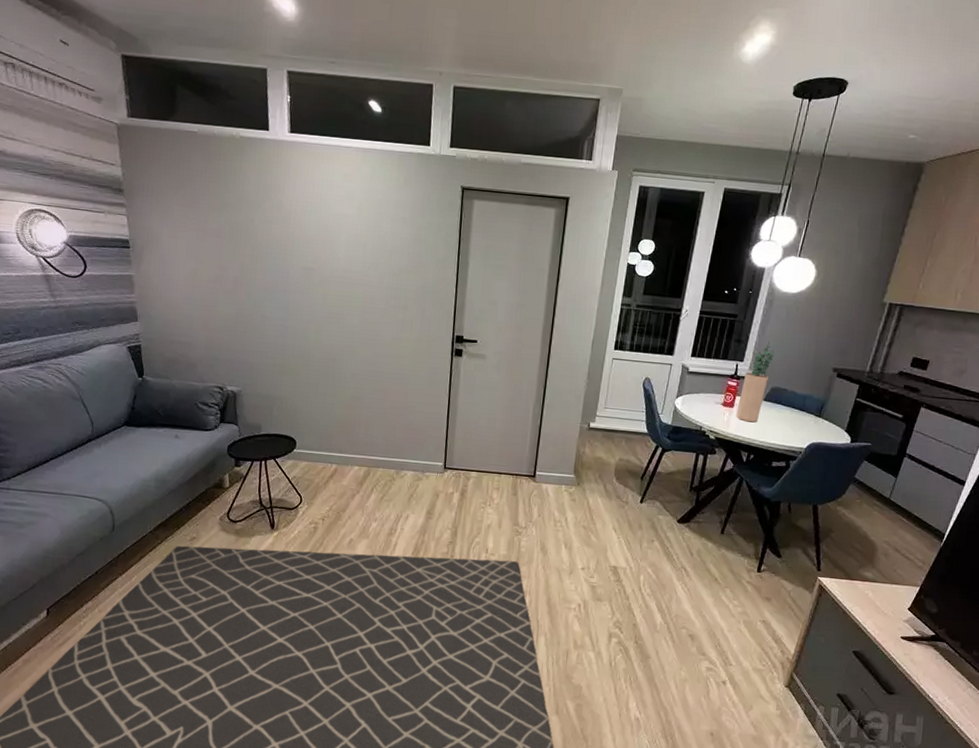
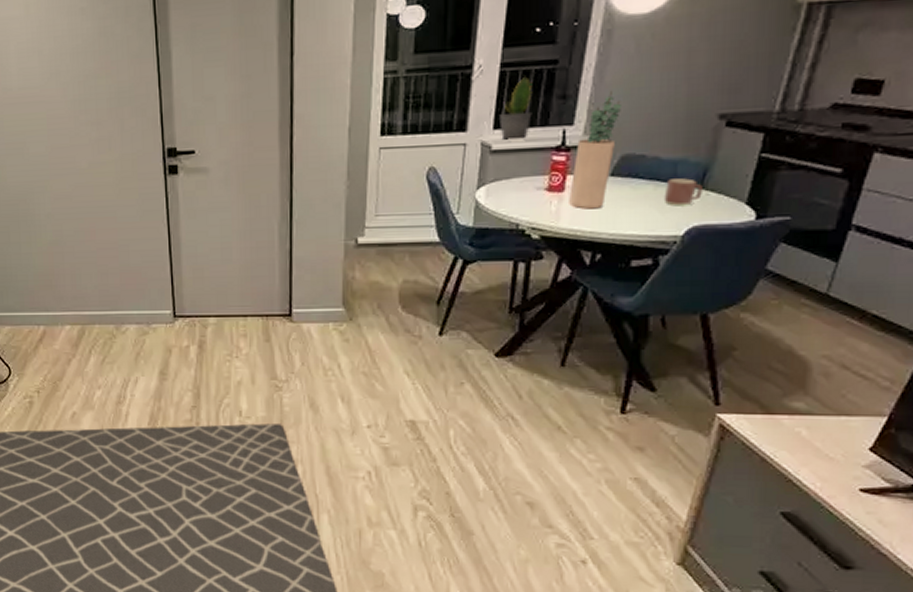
potted plant: none [696,322,719,367] -> present [500,76,533,140]
mug: none [796,408,820,428] -> present [663,178,703,206]

